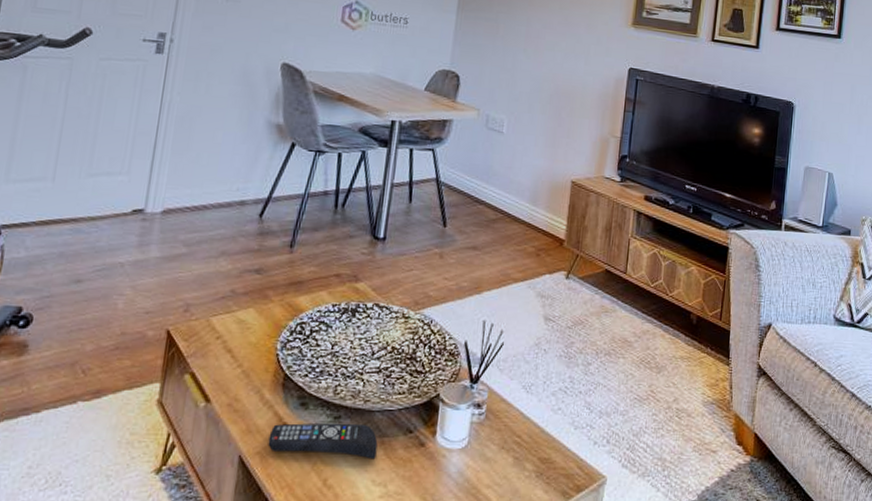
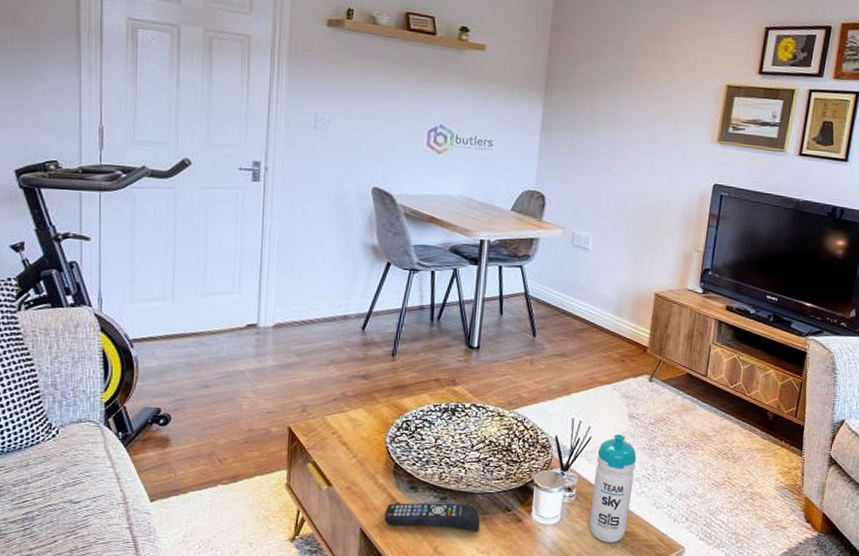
water bottle: none [500,340,553,472] -> present [589,434,637,543]

